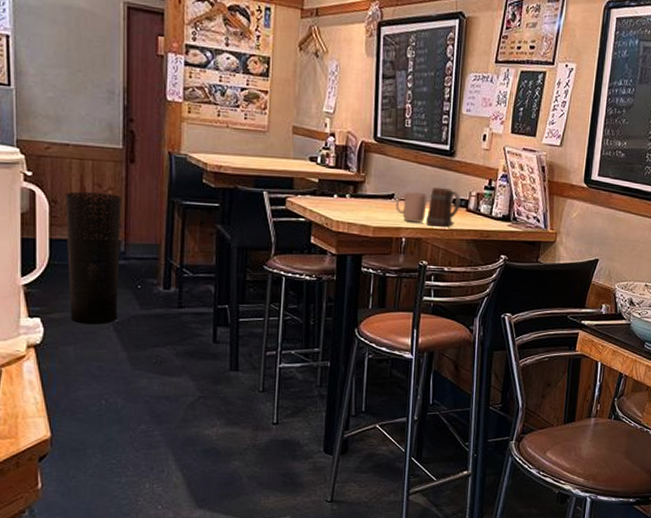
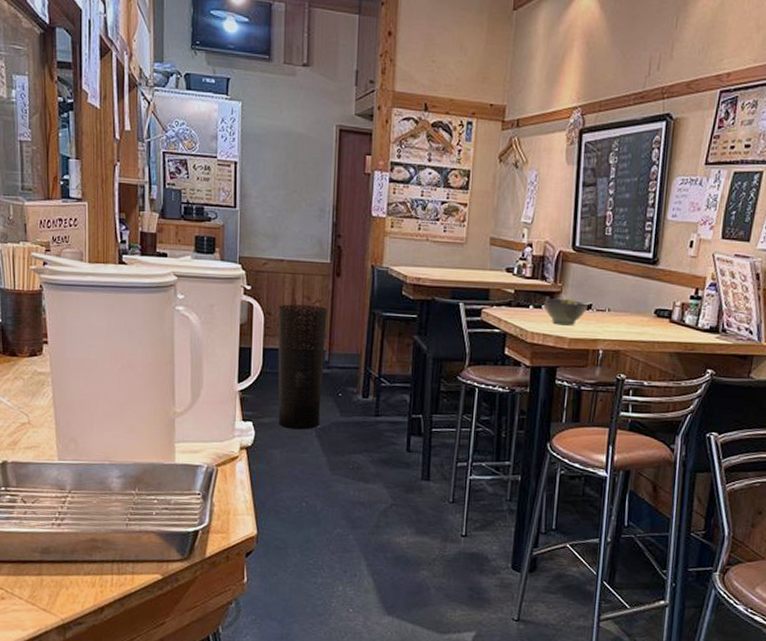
bowl: none [347,187,390,215] -> present [543,298,588,326]
cup: present [396,191,428,223] -> none [593,302,628,334]
beer mug: present [426,187,461,228] -> none [625,296,664,340]

